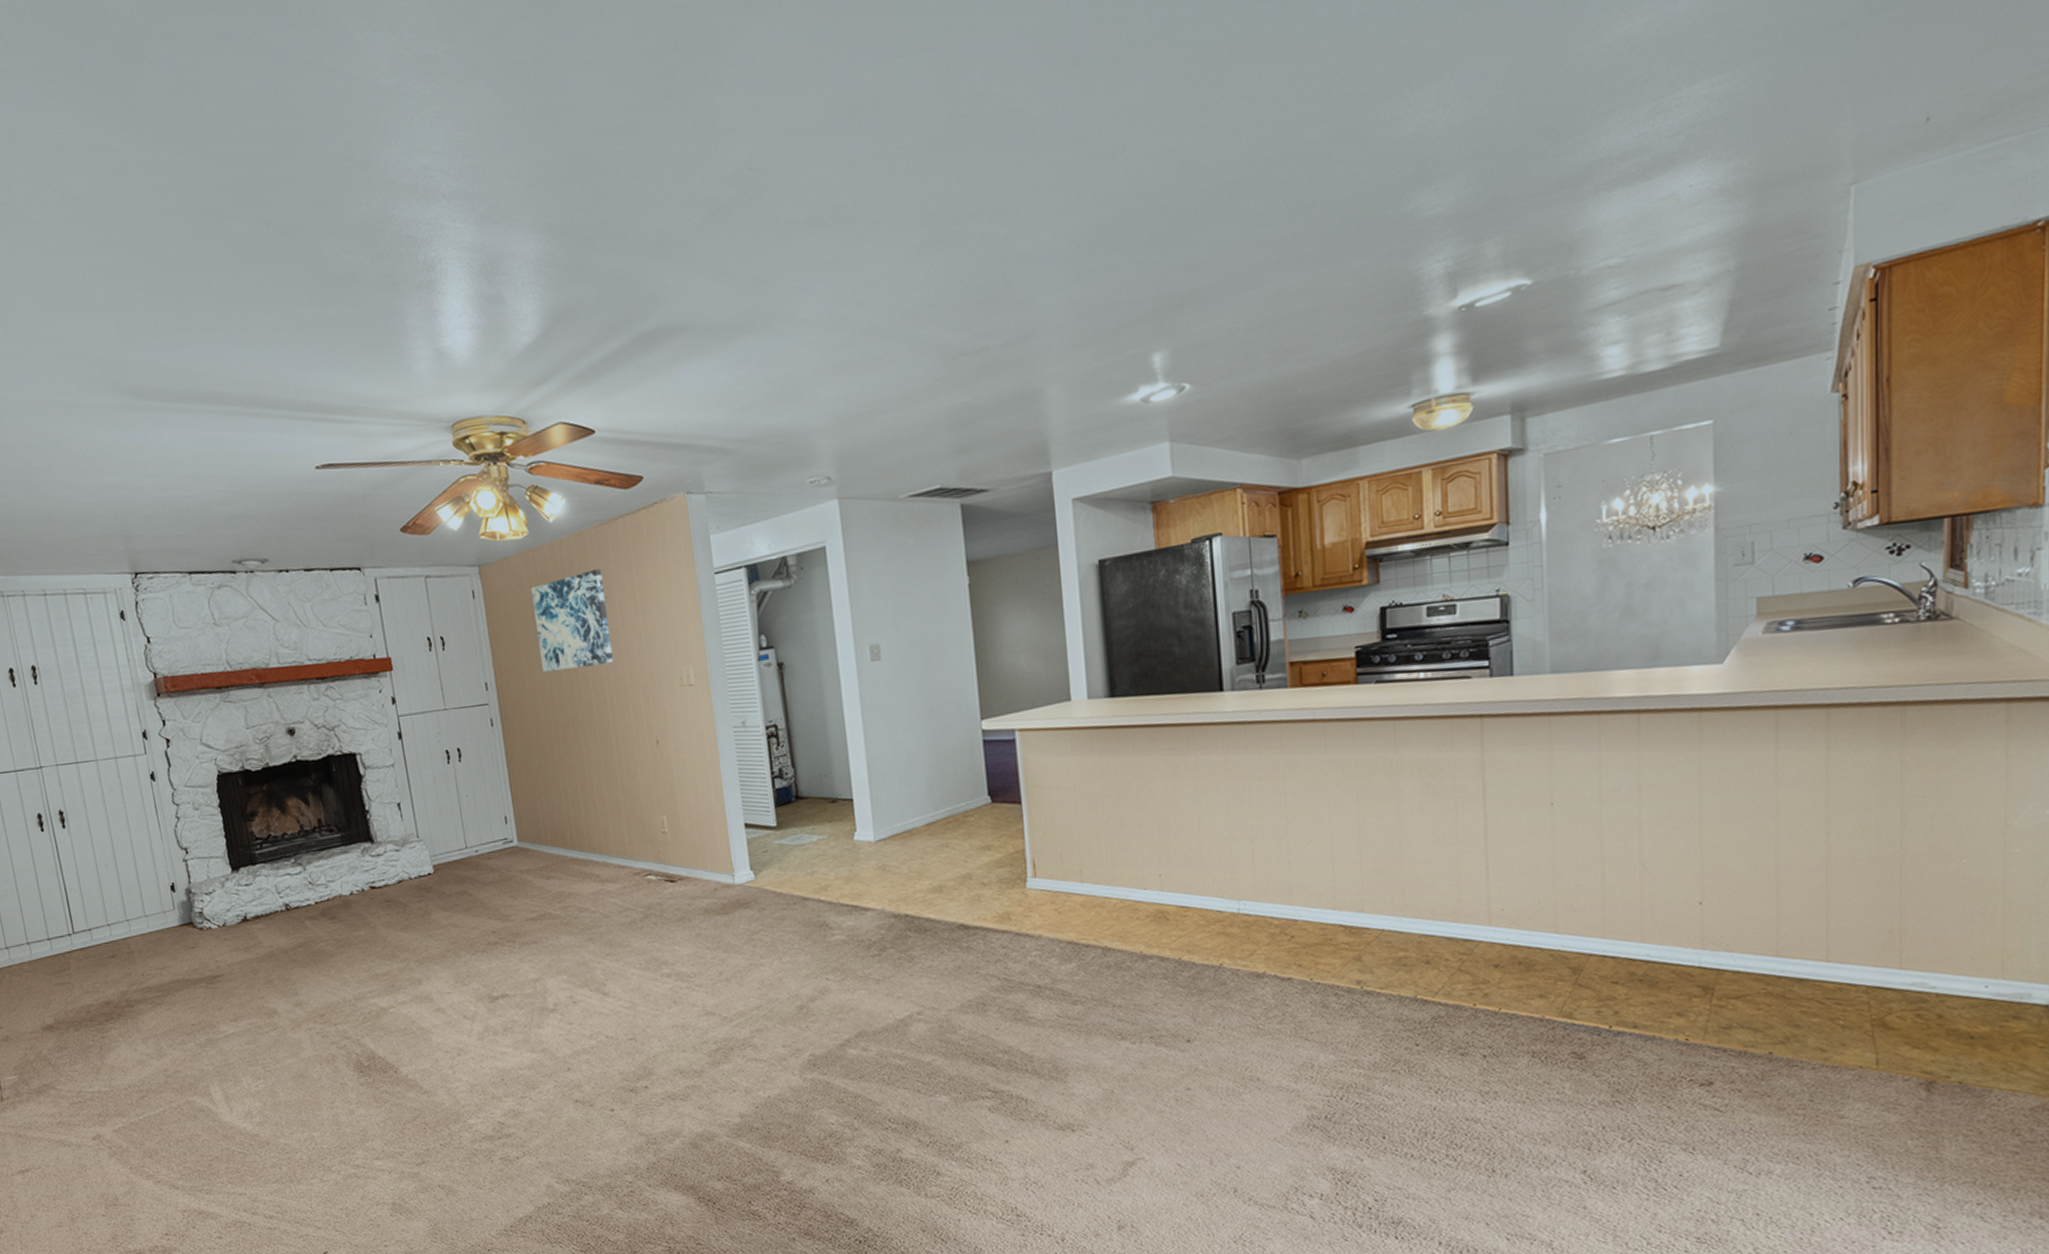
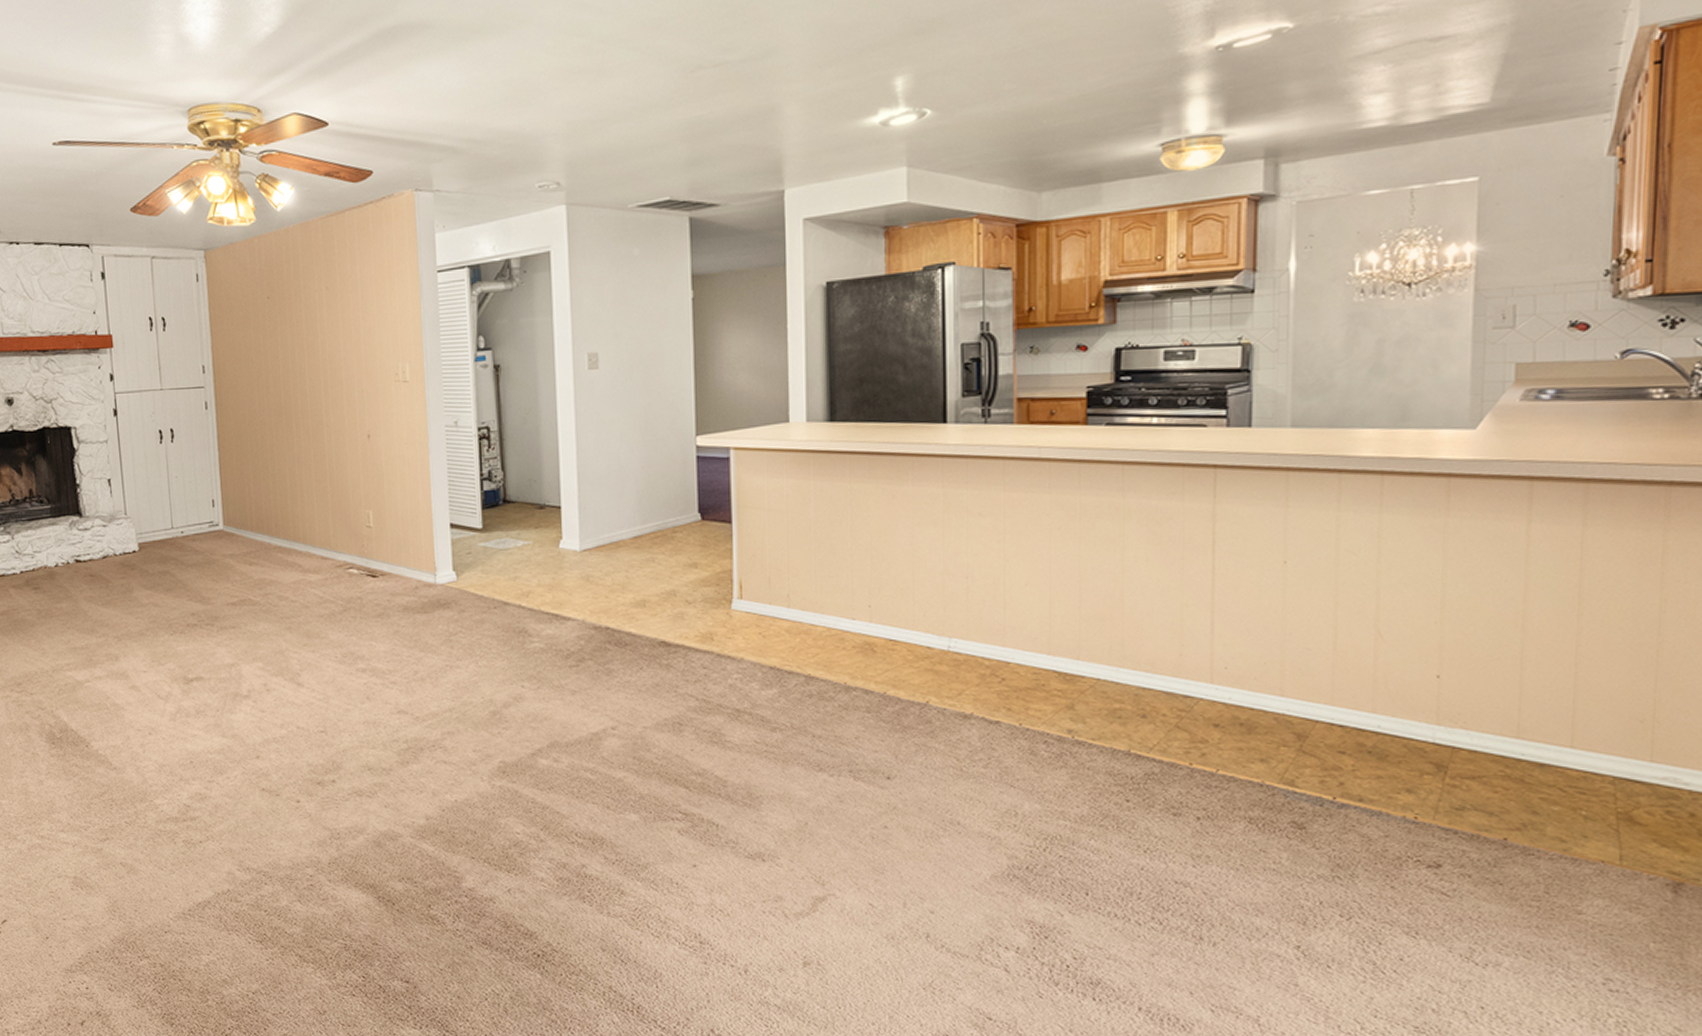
wall art: present [530,569,614,673] -> none [253,260,331,360]

